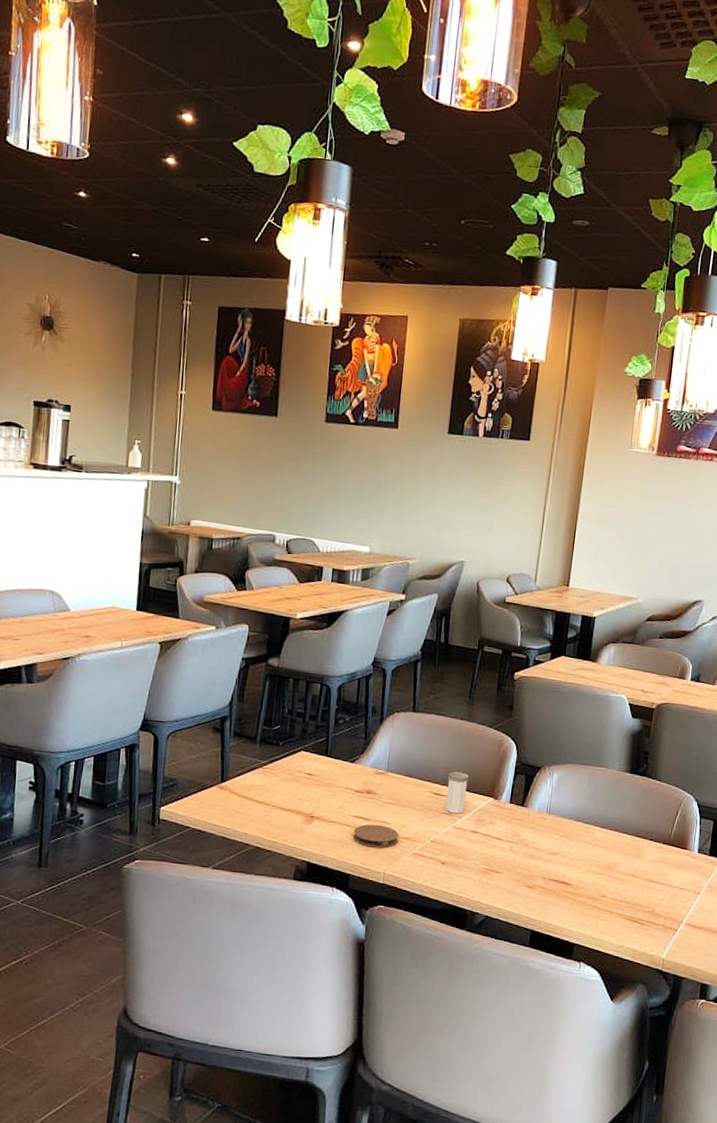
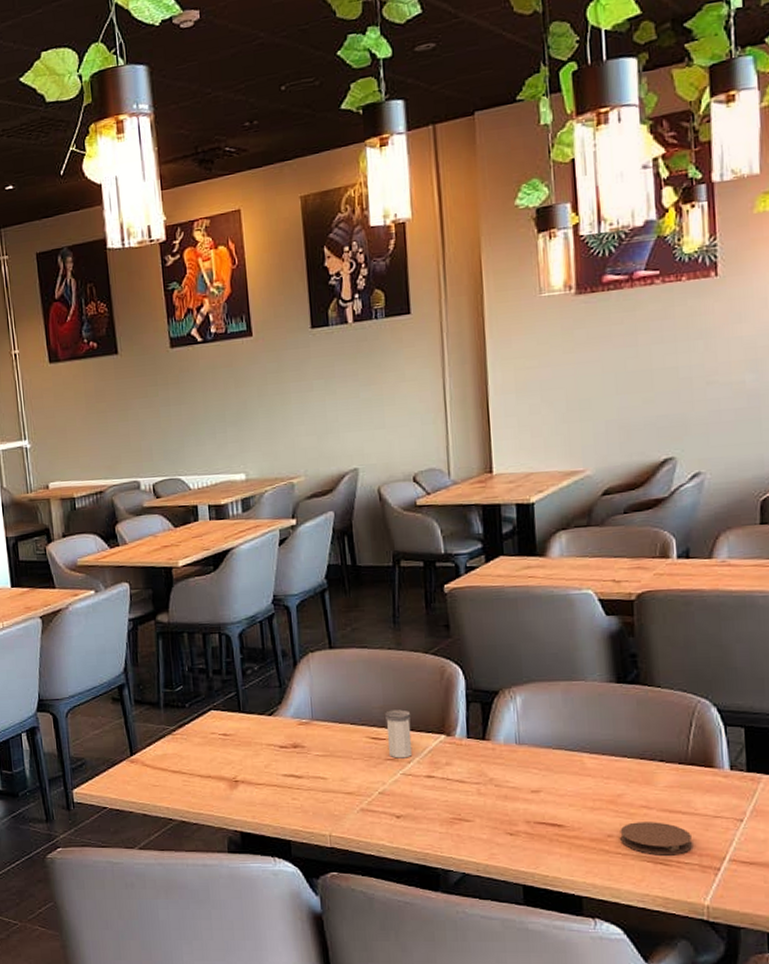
coaster: present [352,824,399,848] -> none [285,781,340,808]
coaster: none [610,887,662,916] -> present [620,822,692,856]

